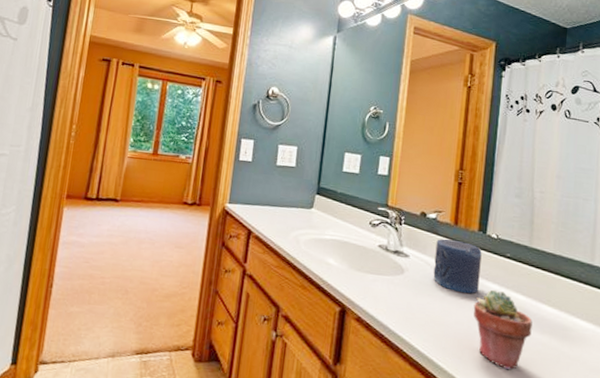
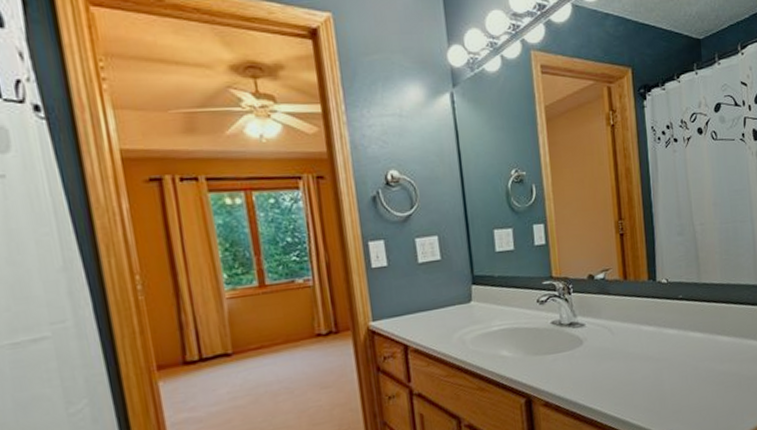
candle: present [433,238,482,294] -> none [609,294,658,348]
potted succulent: present [473,289,533,370] -> none [656,334,713,408]

